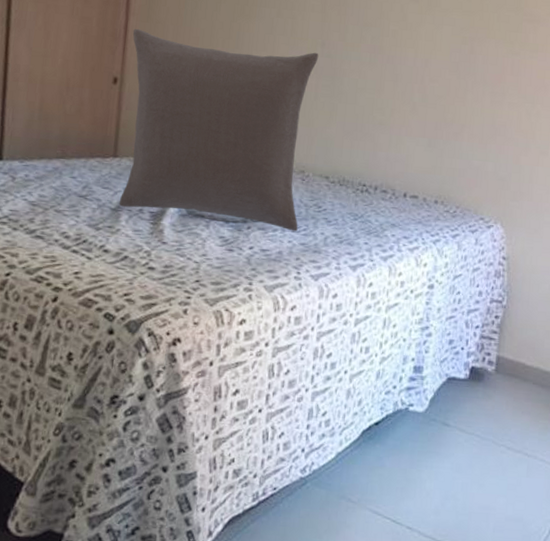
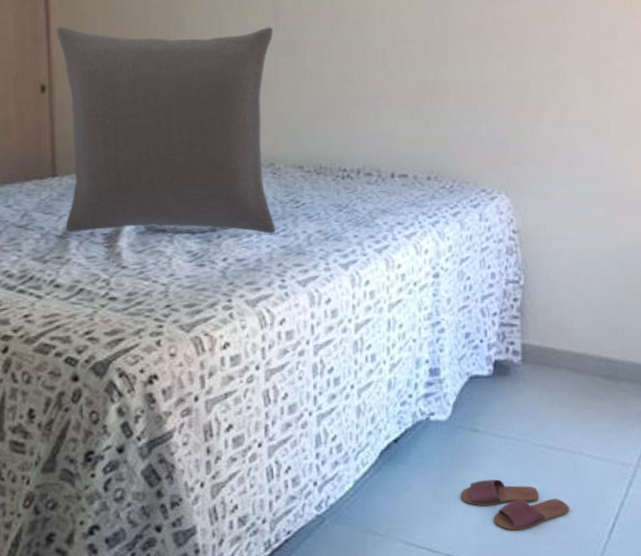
slippers: none [426,468,519,516] -> present [460,479,569,531]

